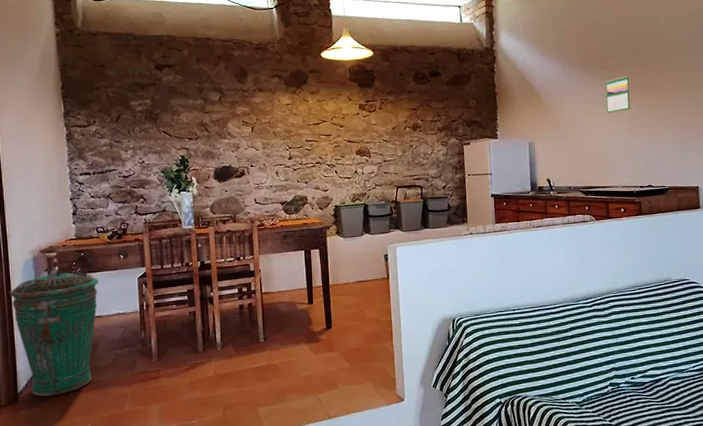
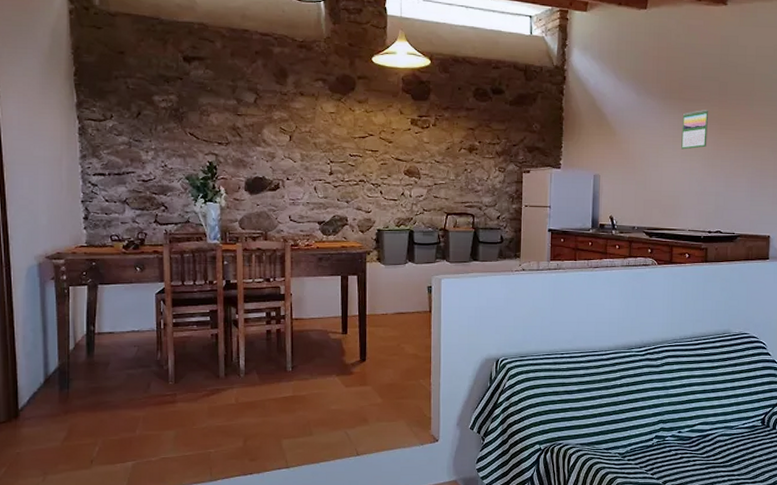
trash can: present [9,270,99,397] -> none [10,279,112,415]

